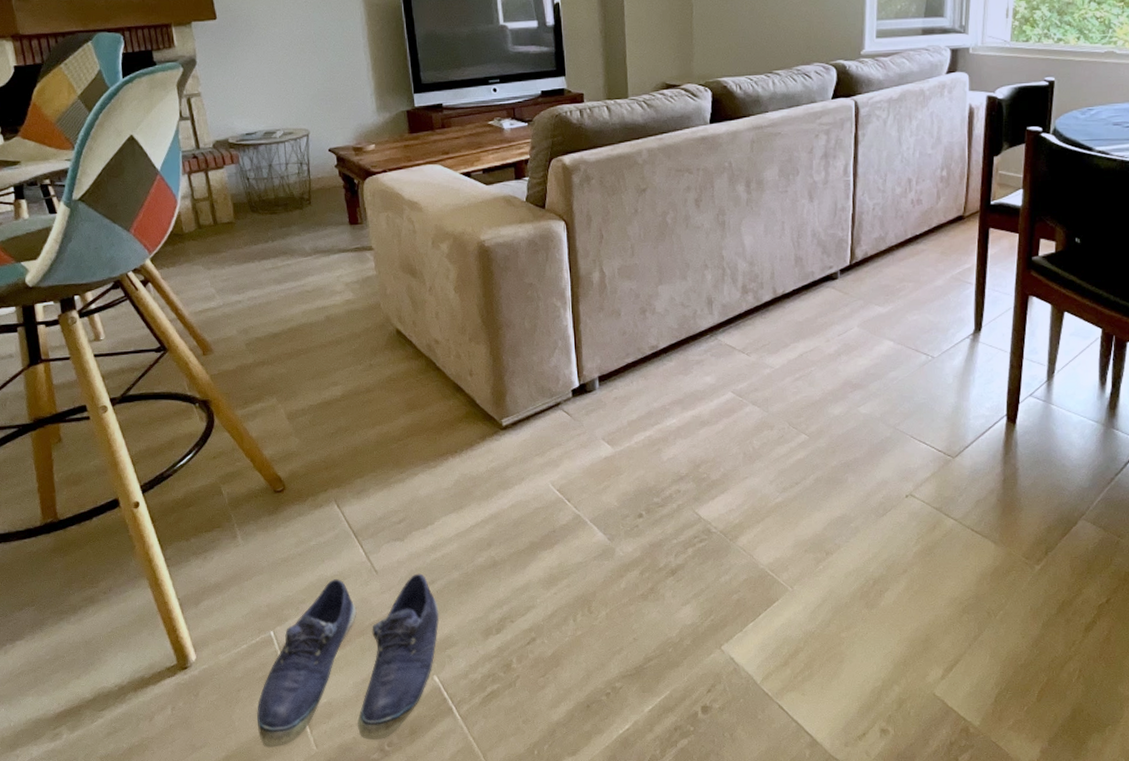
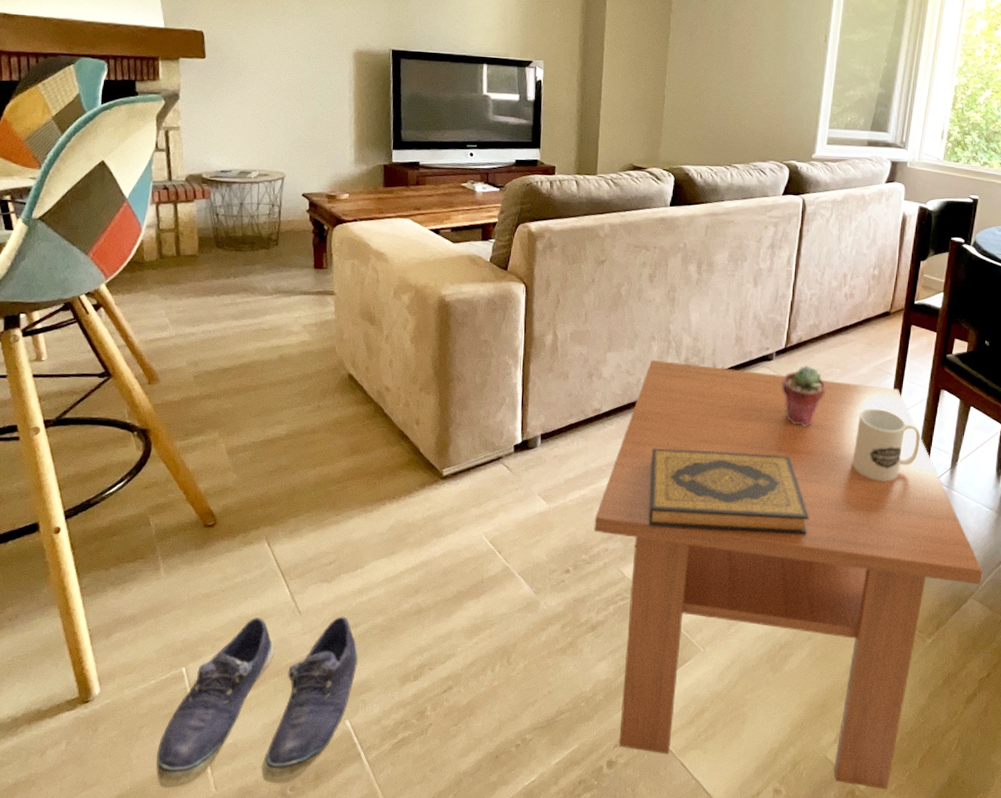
coffee table: none [663,289,1093,726] -> present [594,359,983,790]
hardback book: none [716,380,893,465] -> present [648,448,809,535]
potted succulent: none [849,282,899,347] -> present [781,366,826,426]
mug: none [935,321,1011,400] -> present [852,408,921,481]

